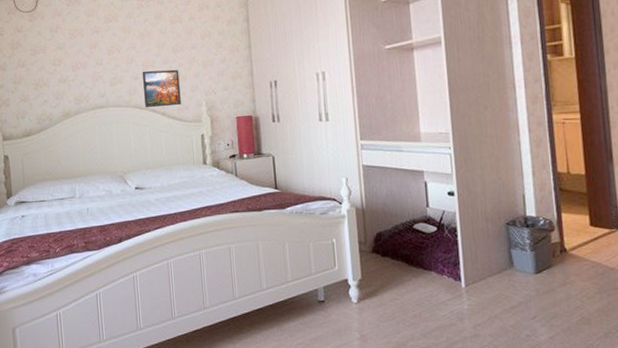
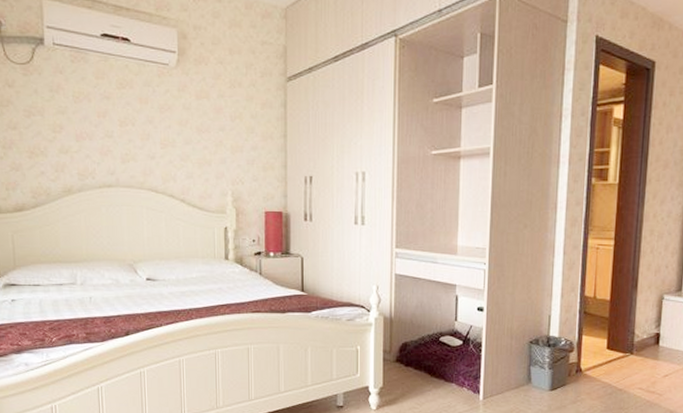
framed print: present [142,69,181,108] -> none [159,150,204,193]

